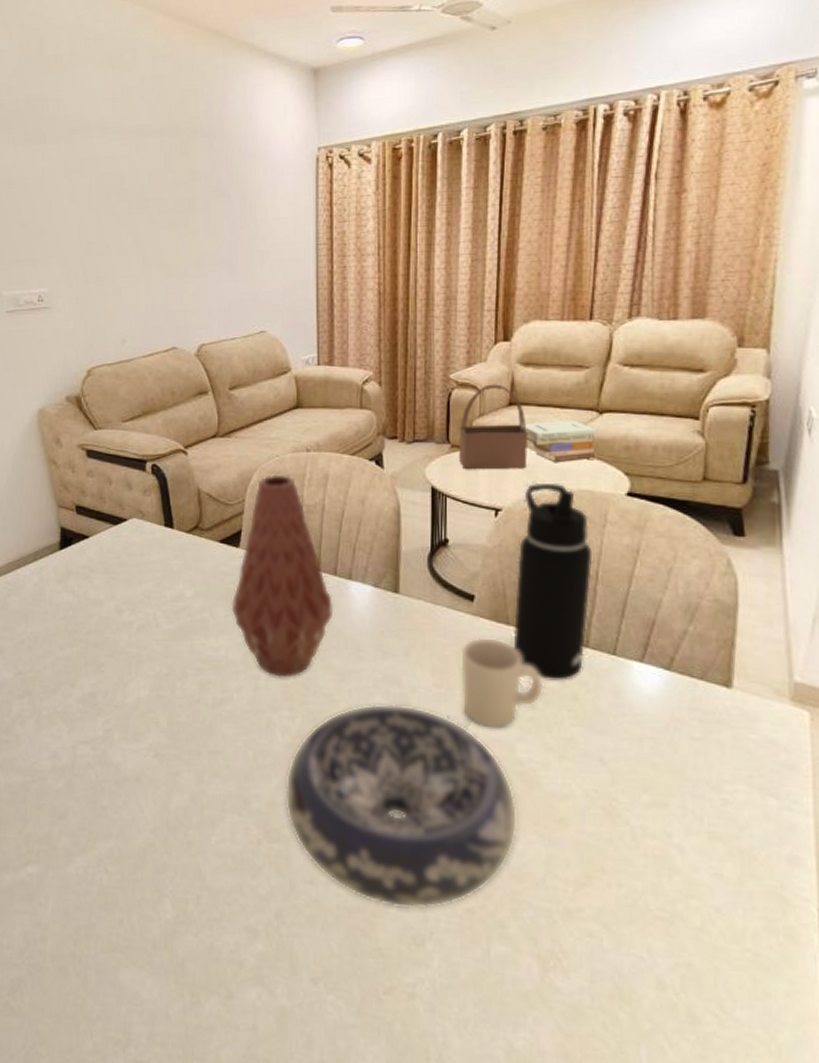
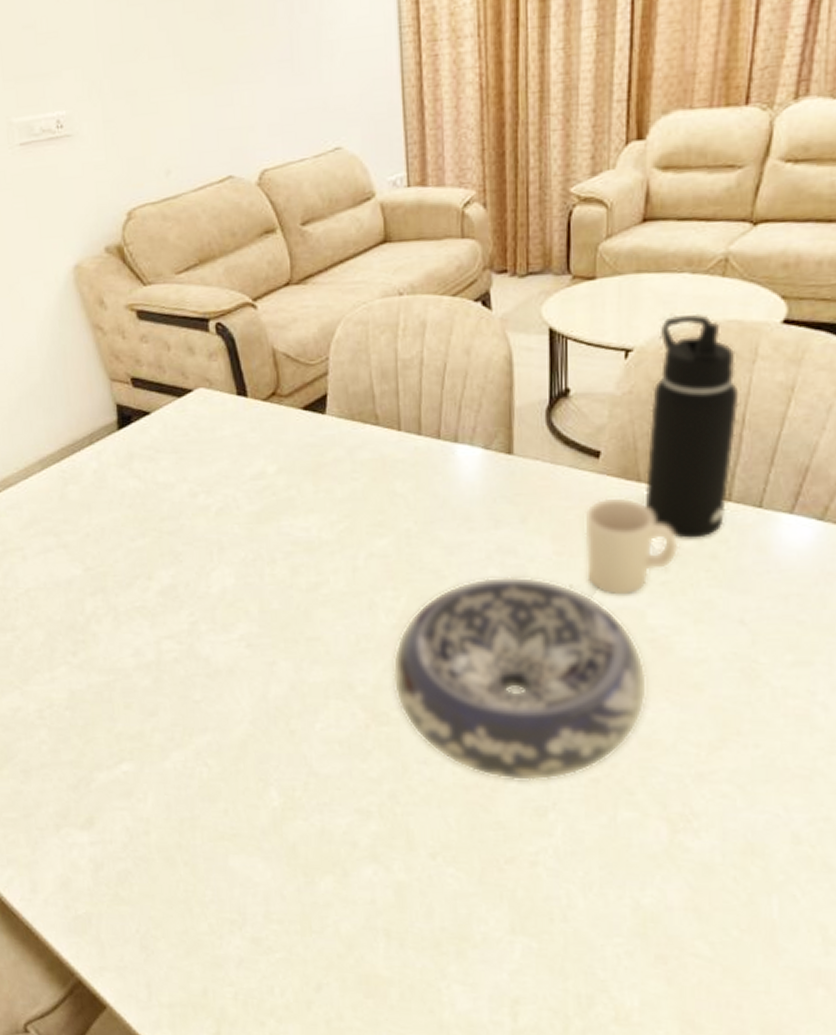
vase: present [231,474,334,677] -> none [320,325,439,555]
woven basket: present [459,384,529,469] -> none [582,195,666,304]
books: present [518,419,598,463] -> none [653,234,751,290]

